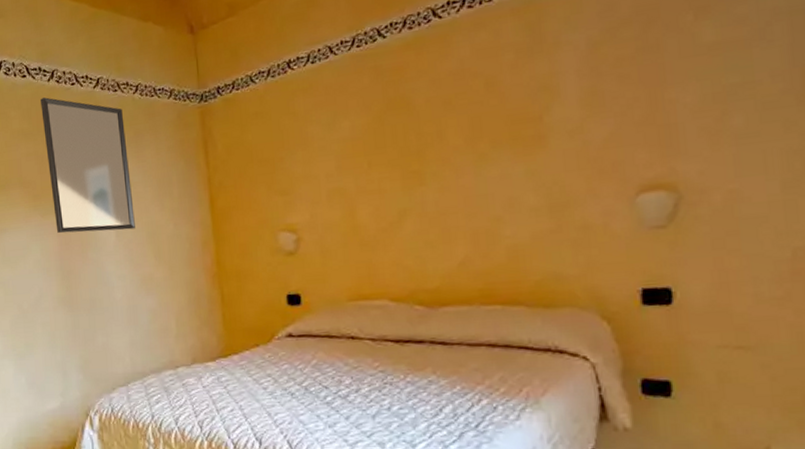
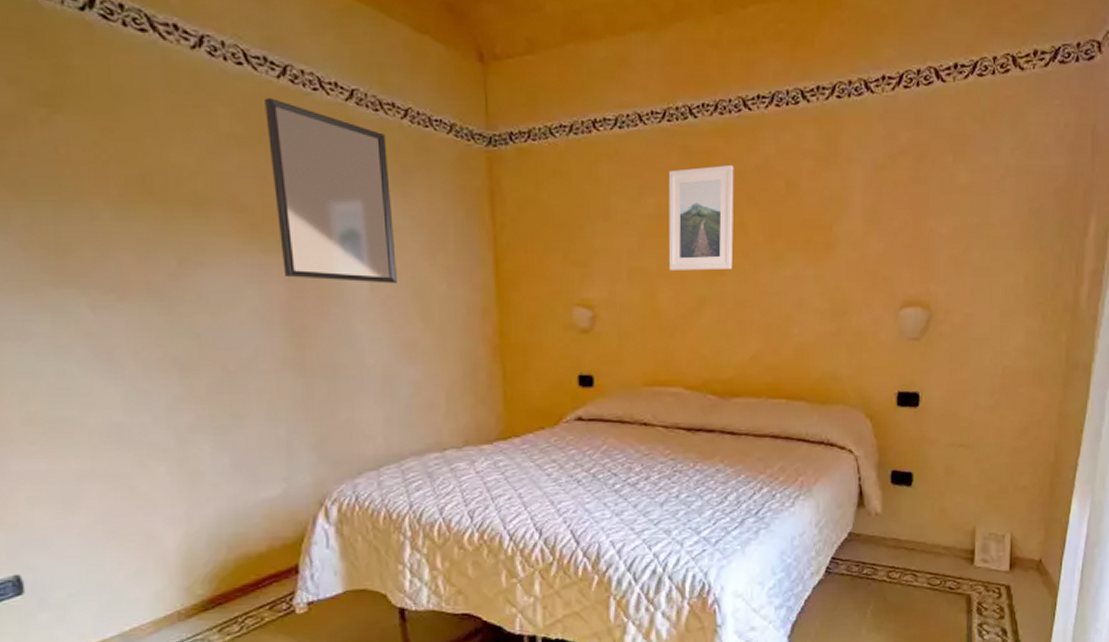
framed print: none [360,76,432,187] -> present [668,165,734,271]

